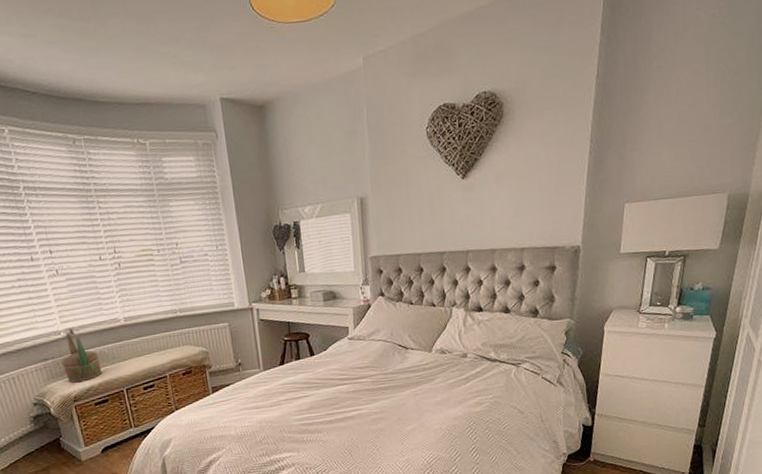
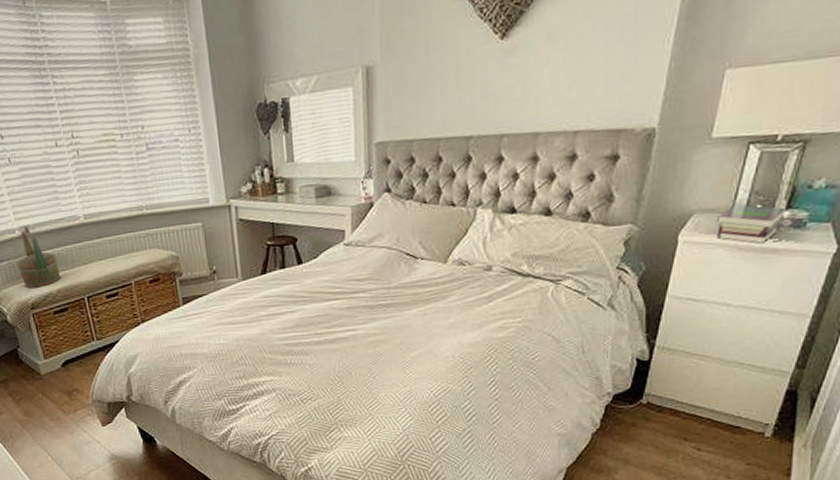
books: none [629,302,678,333] -> present [716,204,786,245]

